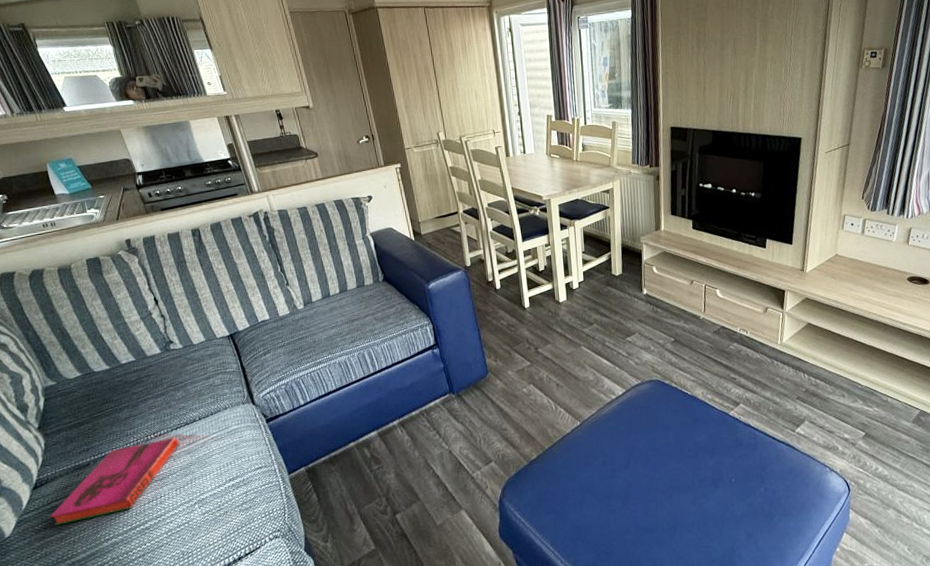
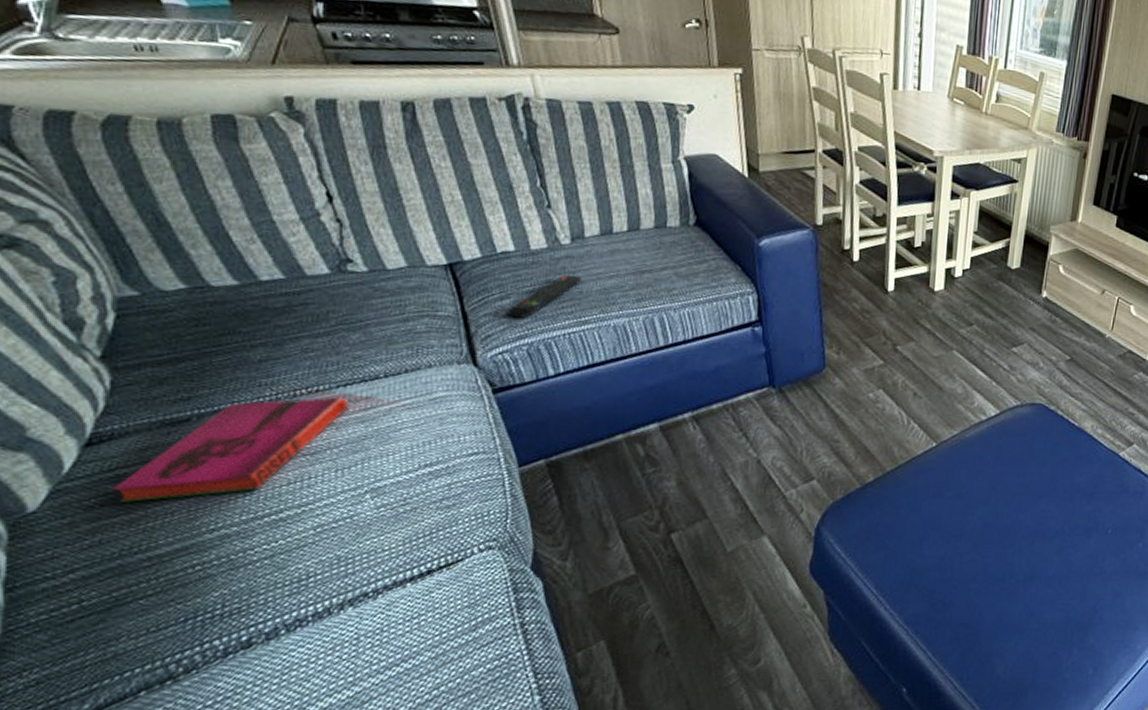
remote control: none [268,330,314,366] -> present [505,275,582,318]

